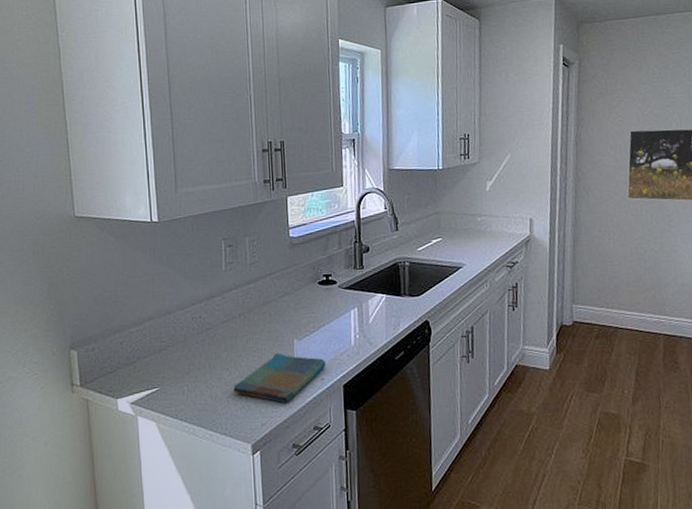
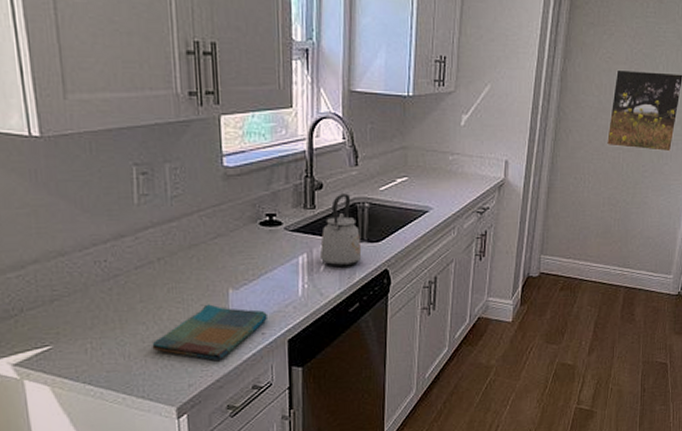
kettle: none [368,255,405,319] -> present [319,193,362,266]

